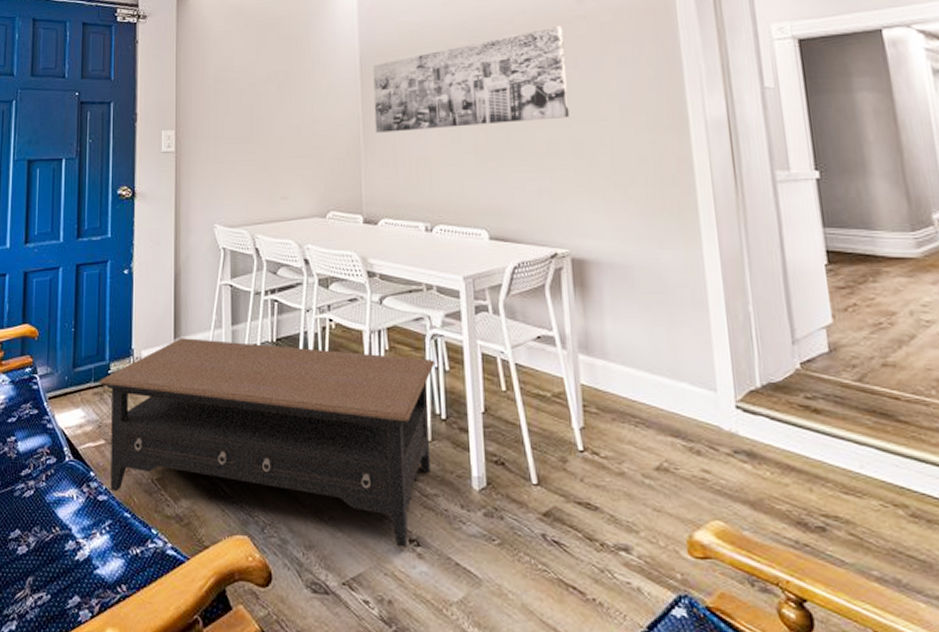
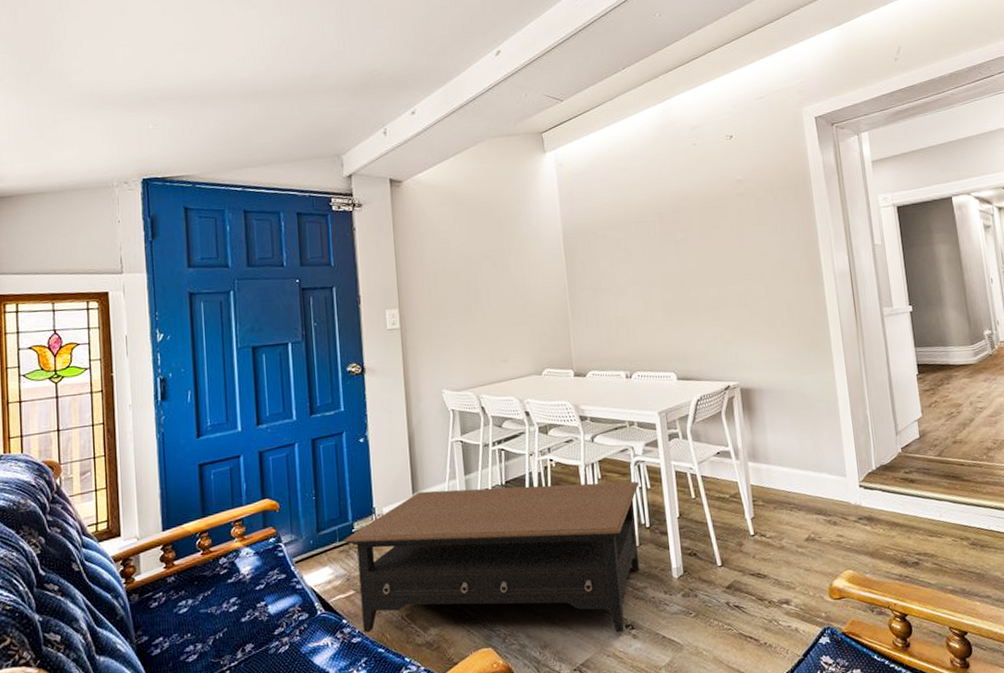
wall art: present [373,26,570,134] -> none [574,201,735,300]

